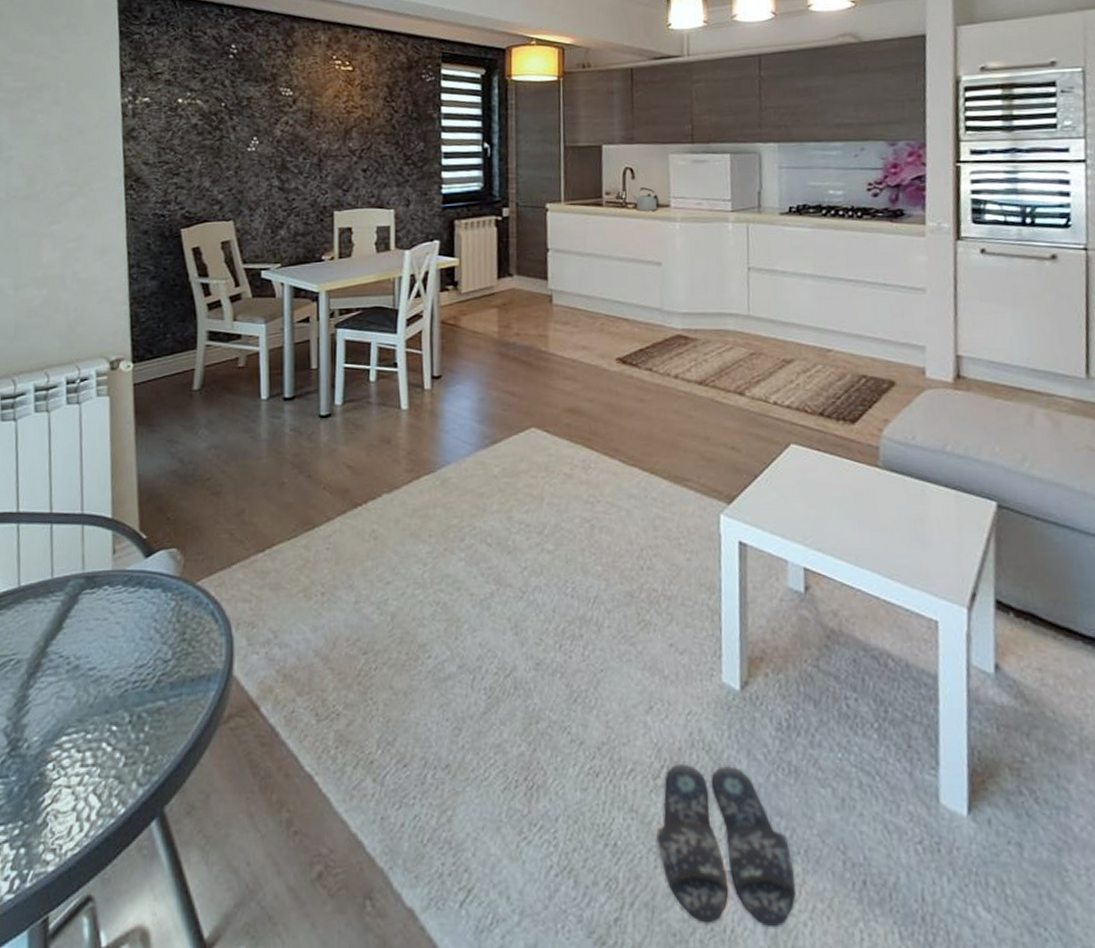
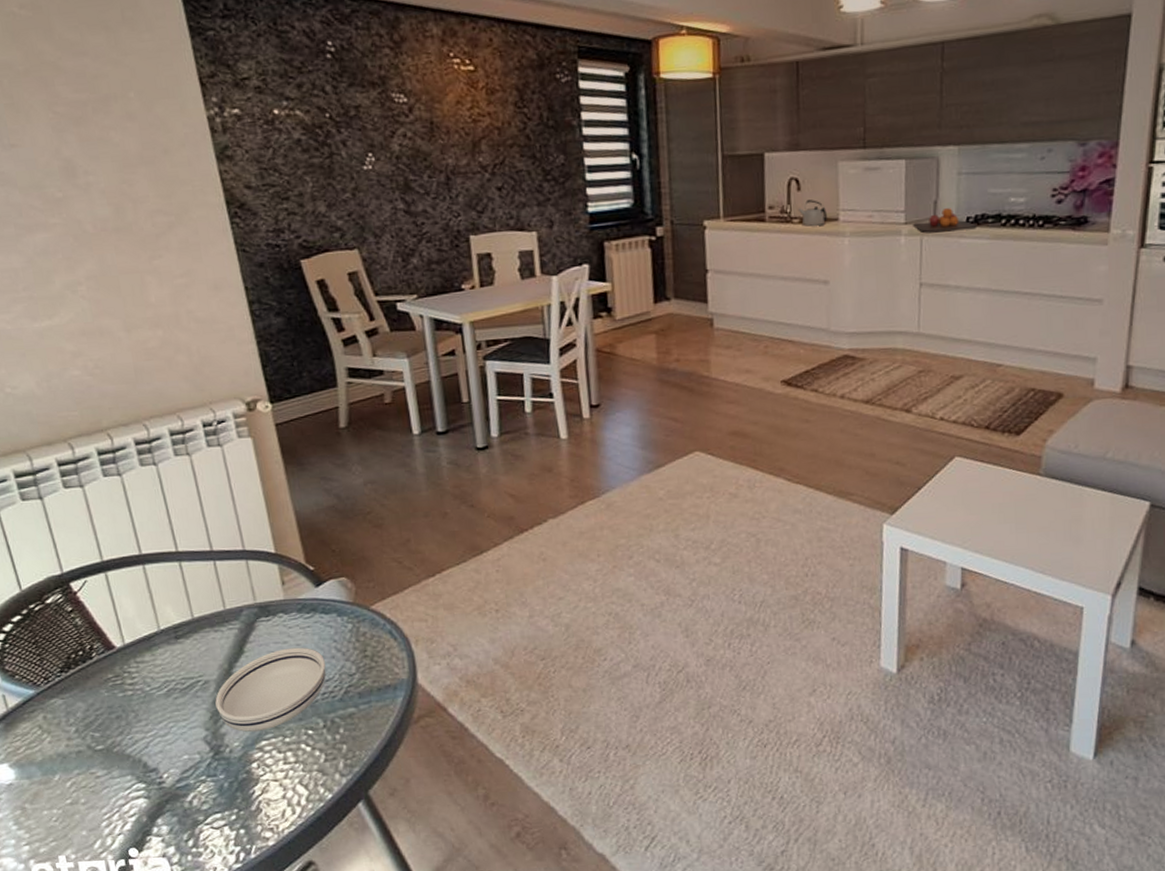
bowl: none [23,625,142,725] -> present [215,647,327,732]
slippers: present [656,765,796,928] -> none [818,733,940,850]
chopping board: none [739,198,800,221] -> present [913,208,977,233]

